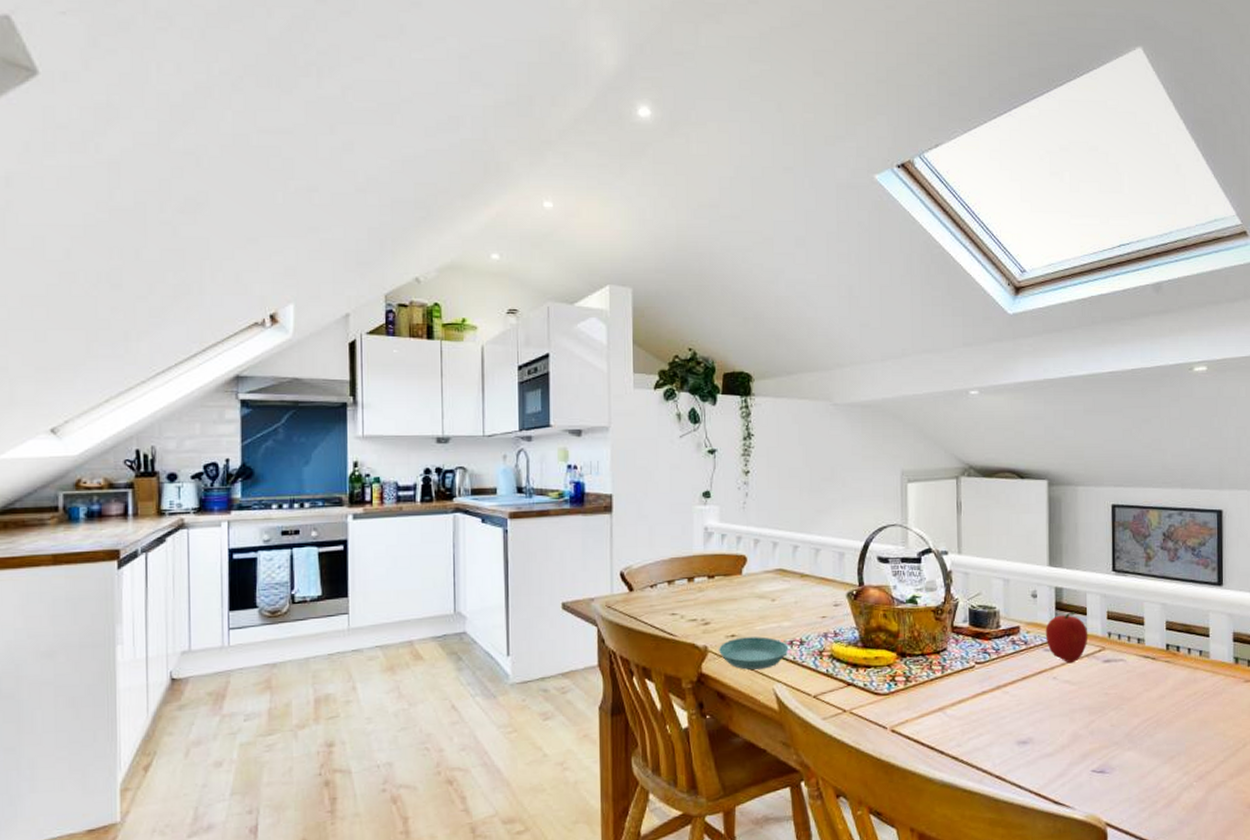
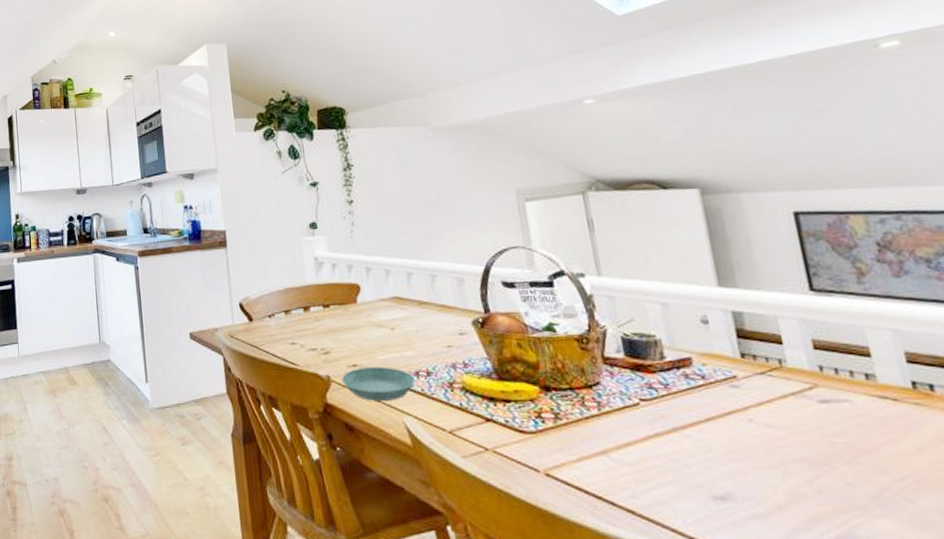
fruit: present [1045,612,1088,664] -> none [727,340,791,403]

